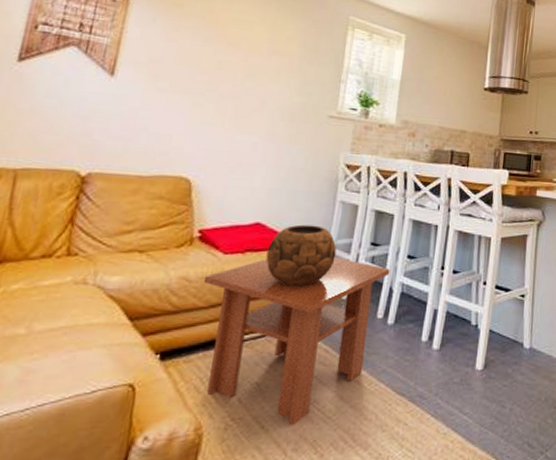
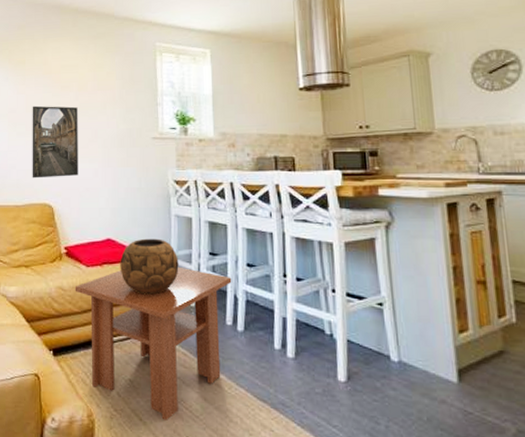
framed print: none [168,58,245,148] -> present [32,105,78,179]

